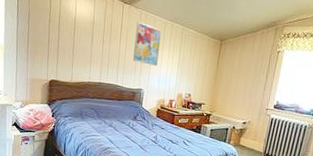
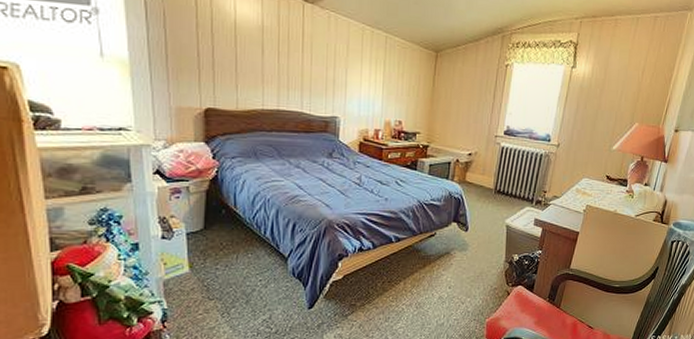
wall art: present [133,21,162,66] -> none [322,26,359,86]

